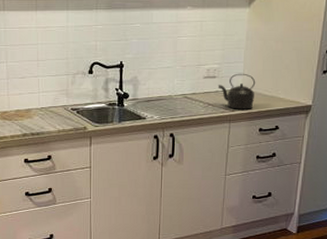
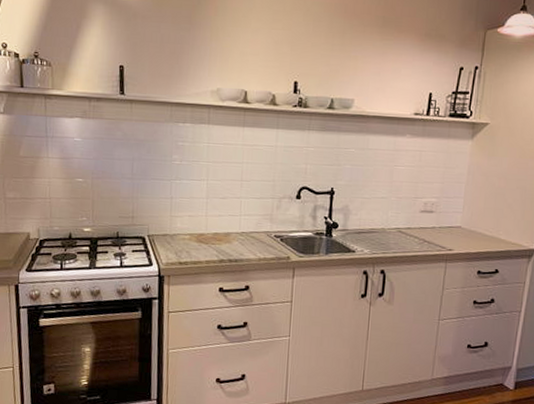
kettle: present [217,73,256,109] -> none [435,209,476,249]

